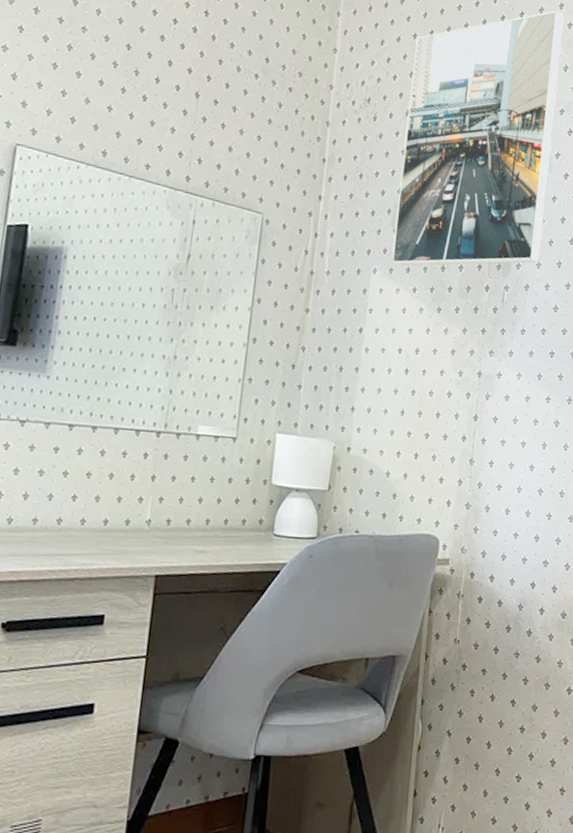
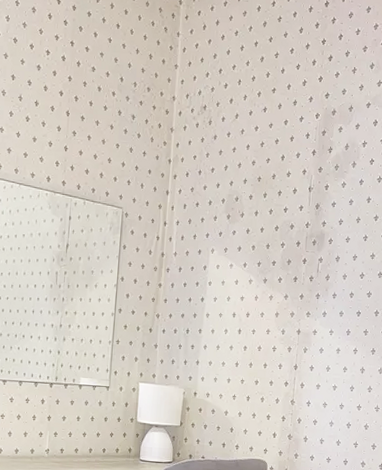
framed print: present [391,10,565,266] -> none [226,14,372,246]

